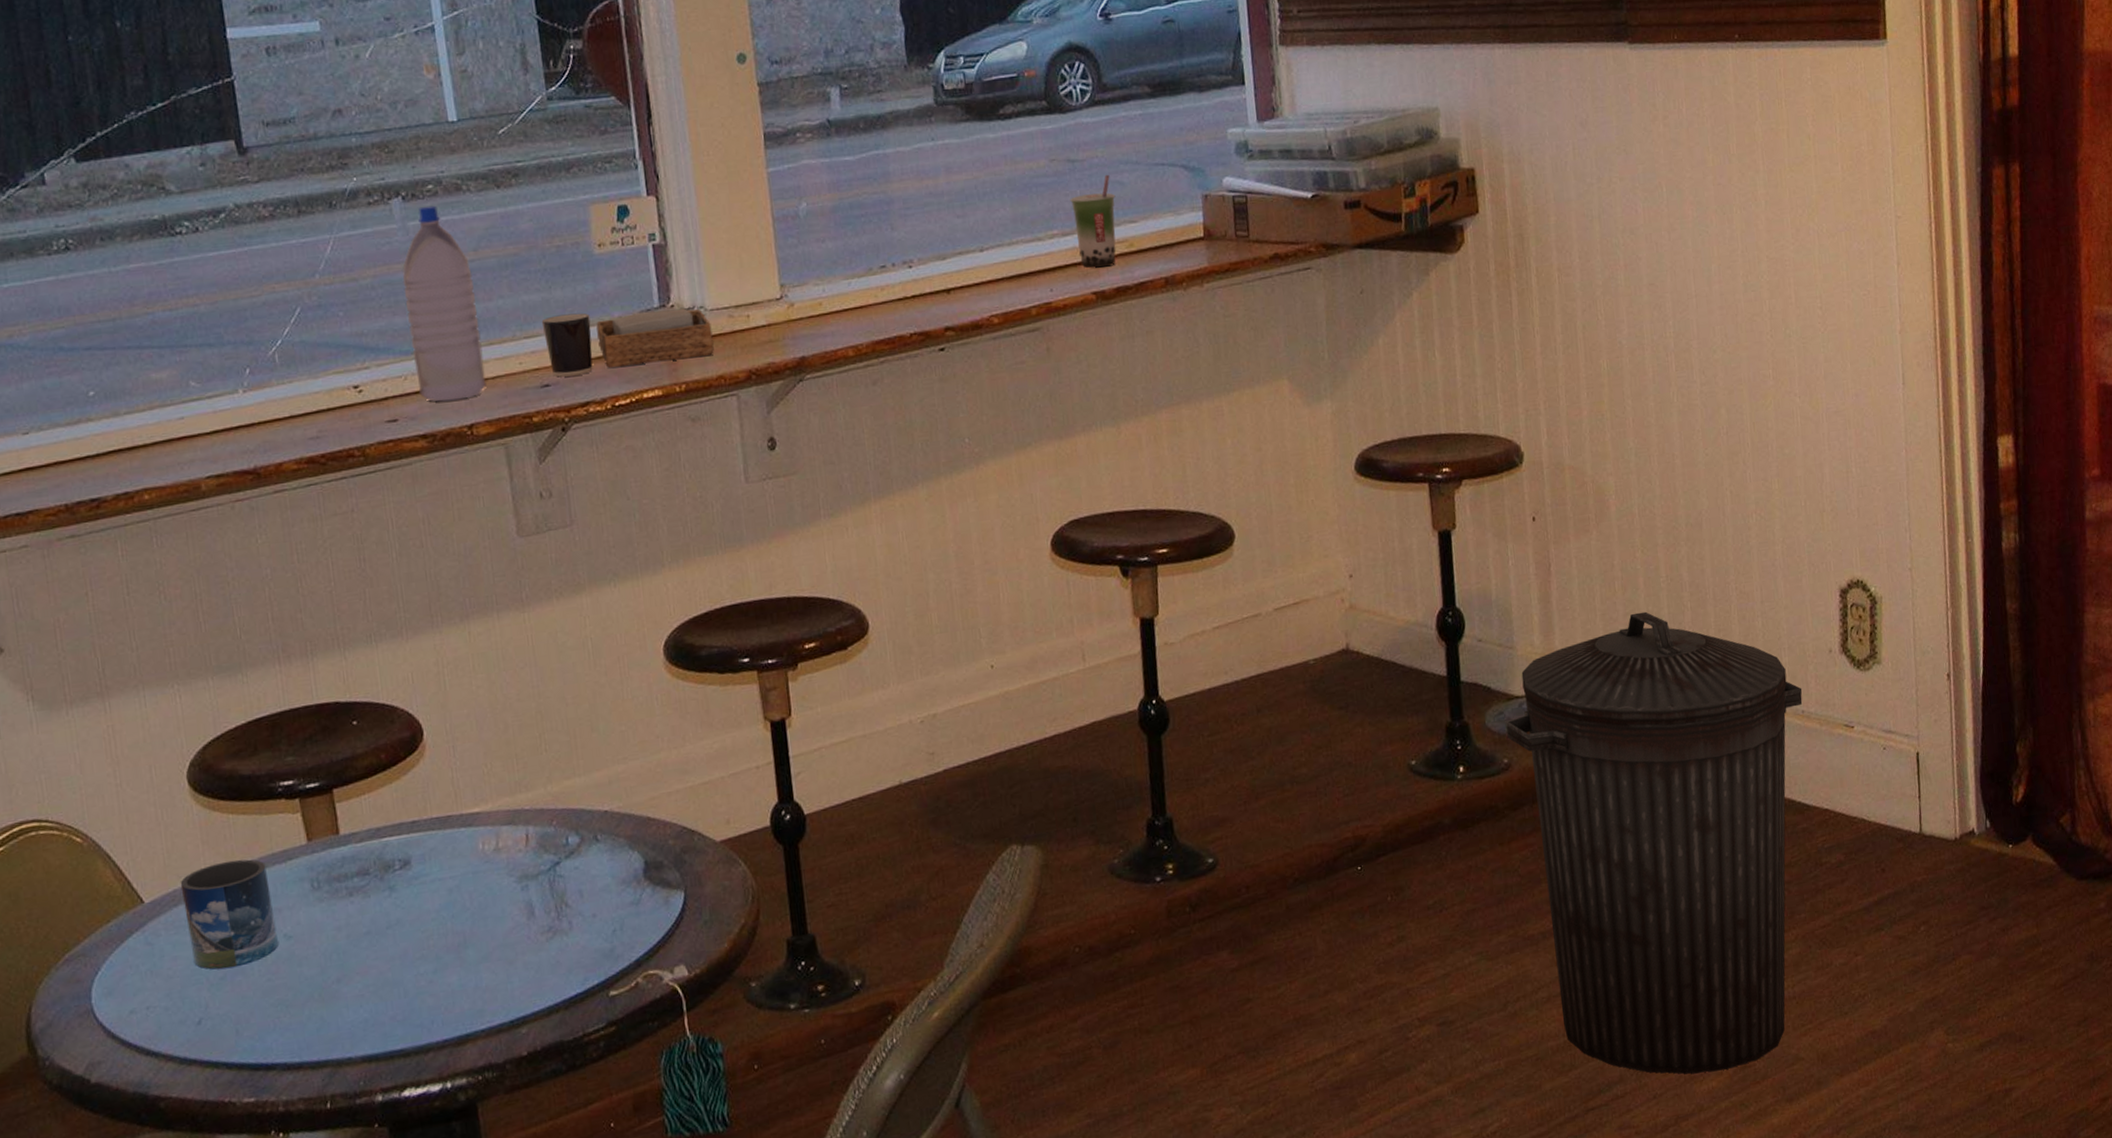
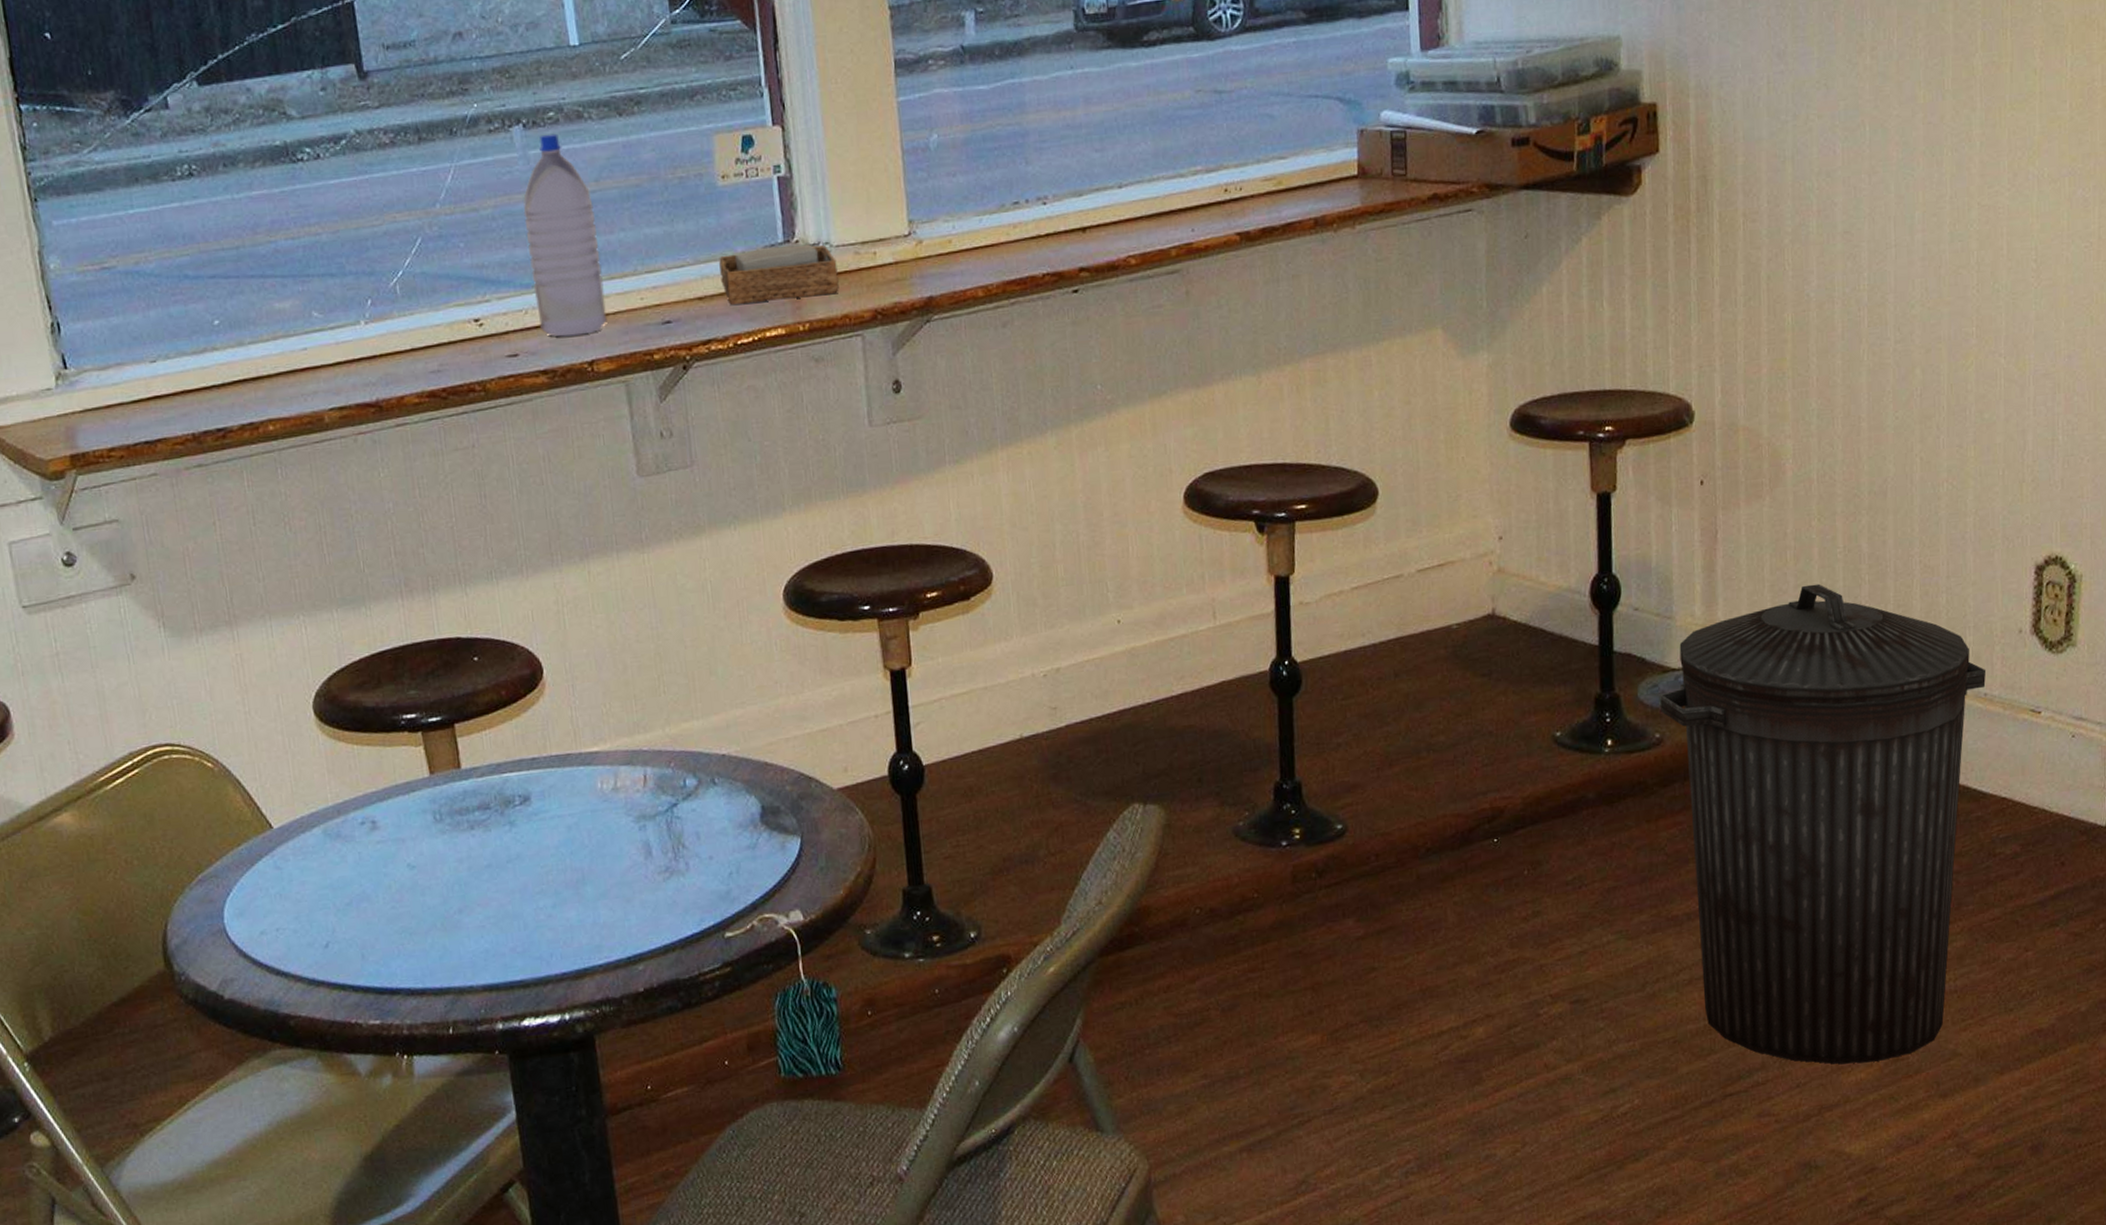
mug: present [180,859,278,970] -> none [307,789,402,895]
mug: present [541,312,593,377] -> none [663,247,715,314]
beverage cup: present [1070,174,1117,269] -> none [1215,106,1265,208]

